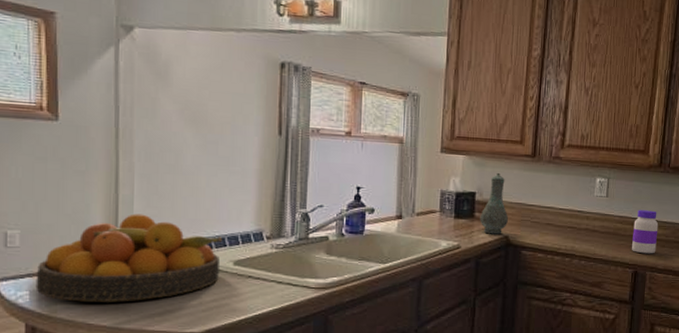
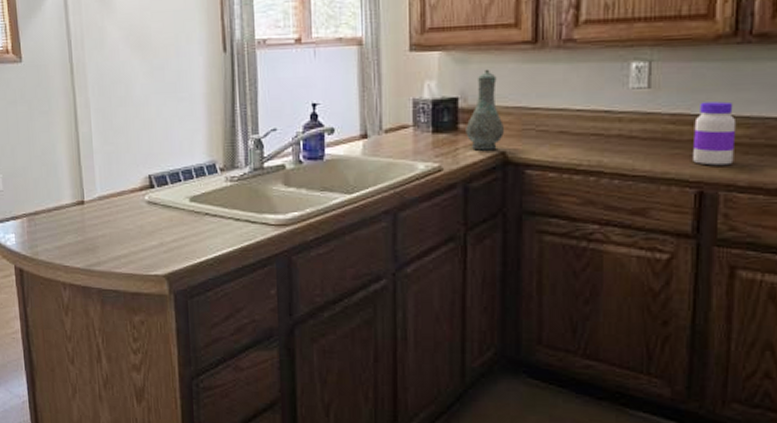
fruit bowl: present [35,213,223,302] -> none [18,151,178,244]

